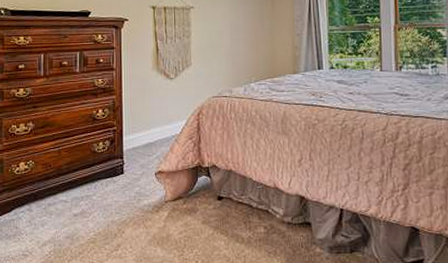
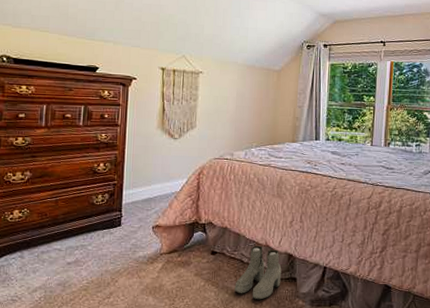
boots: none [245,188,295,248] -> present [234,245,282,300]

